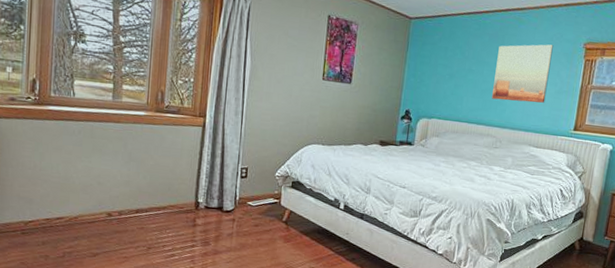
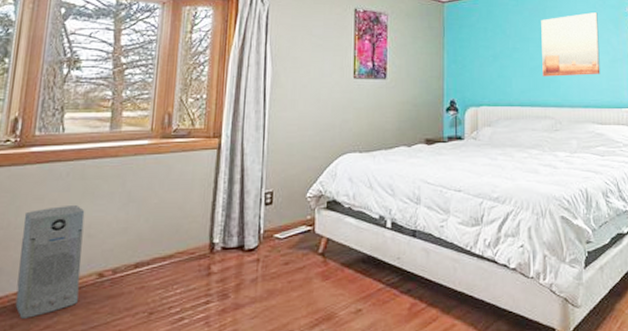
air purifier: none [45,157,95,239] -> present [15,206,85,319]

